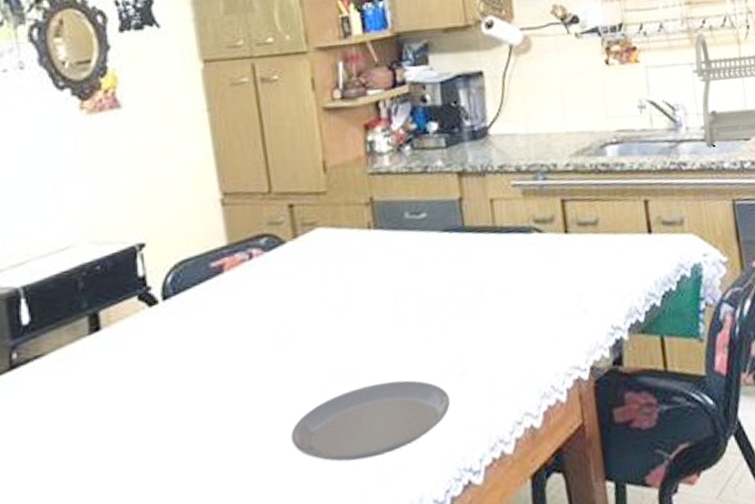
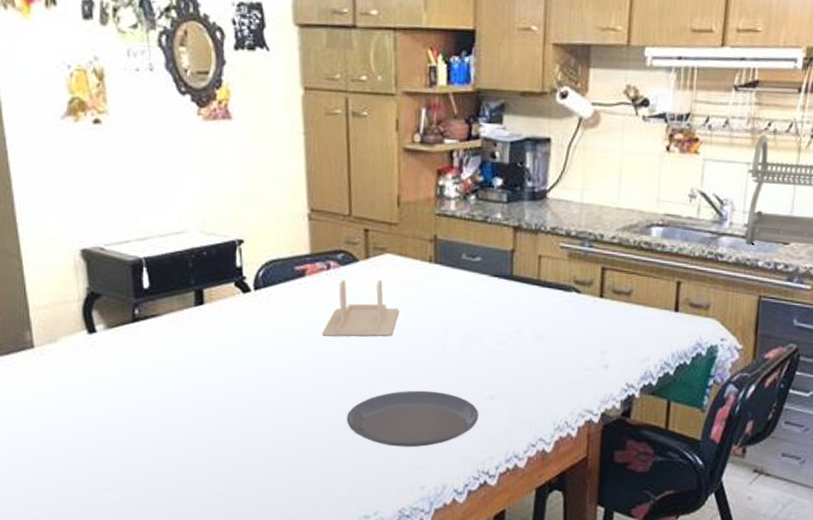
napkin holder: none [251,261,341,340] -> present [322,280,400,337]

